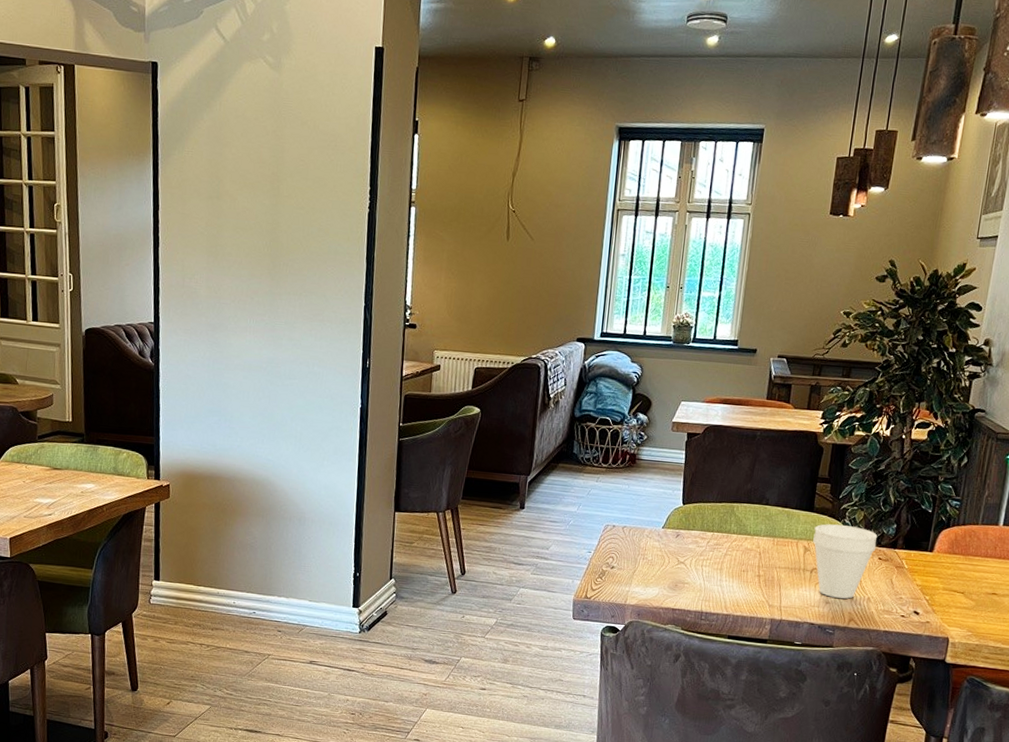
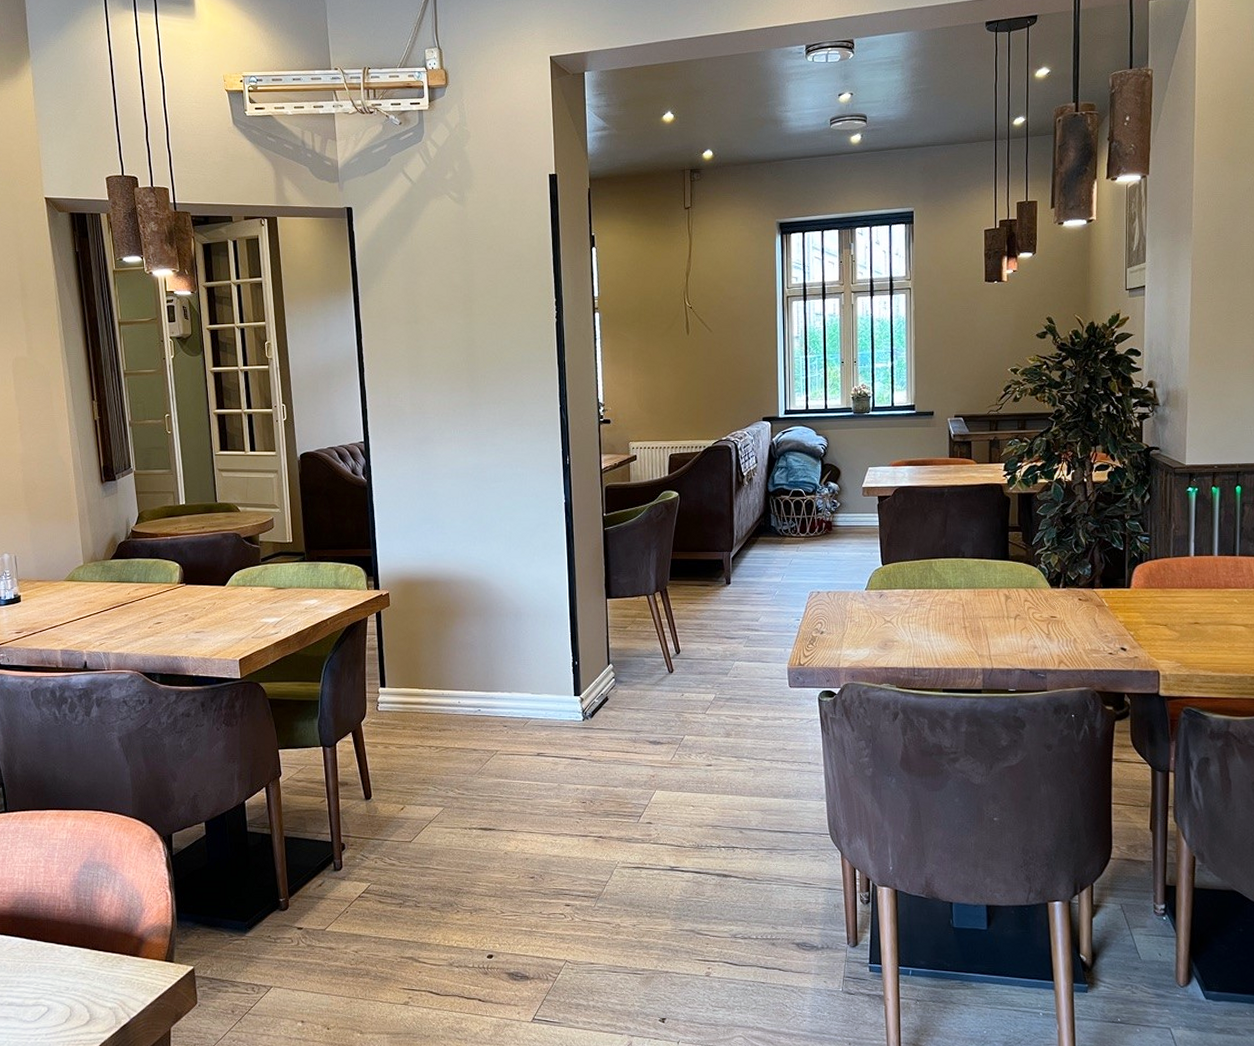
cup: present [813,524,878,599] -> none [1012,569,1075,642]

